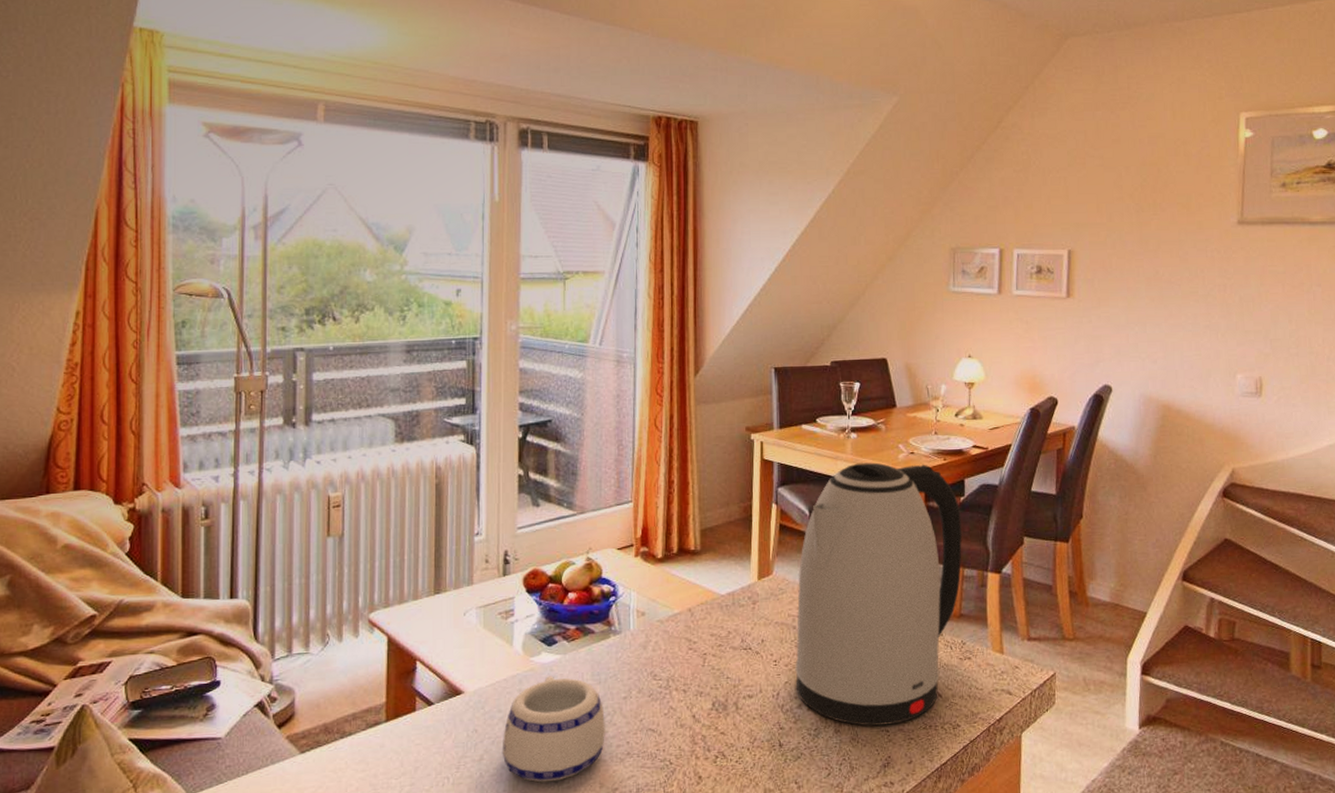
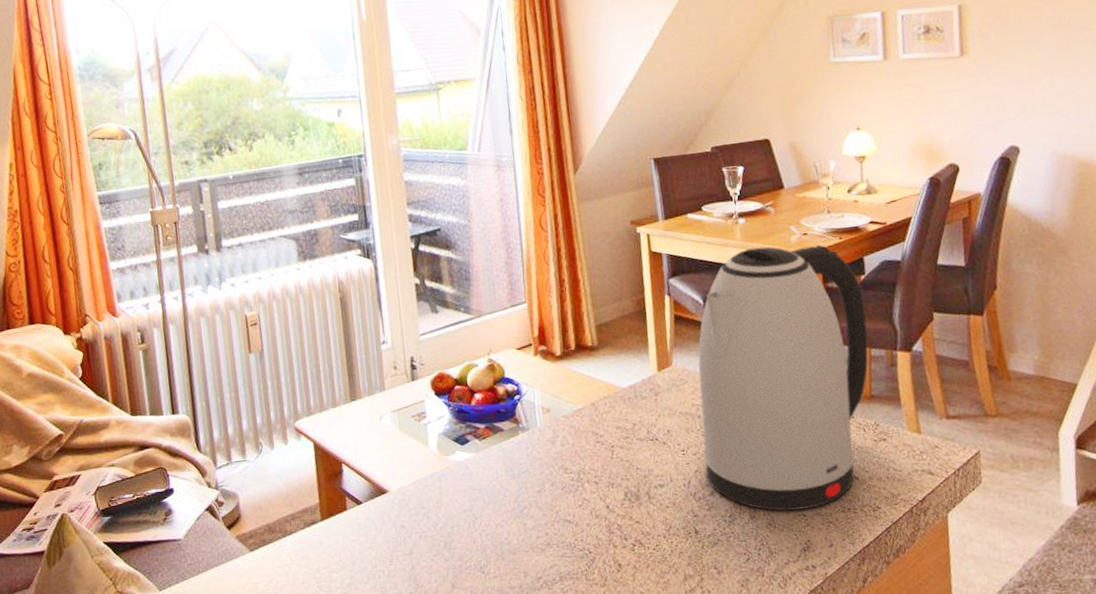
mug: present [502,676,605,783] -> none [429,473,525,573]

